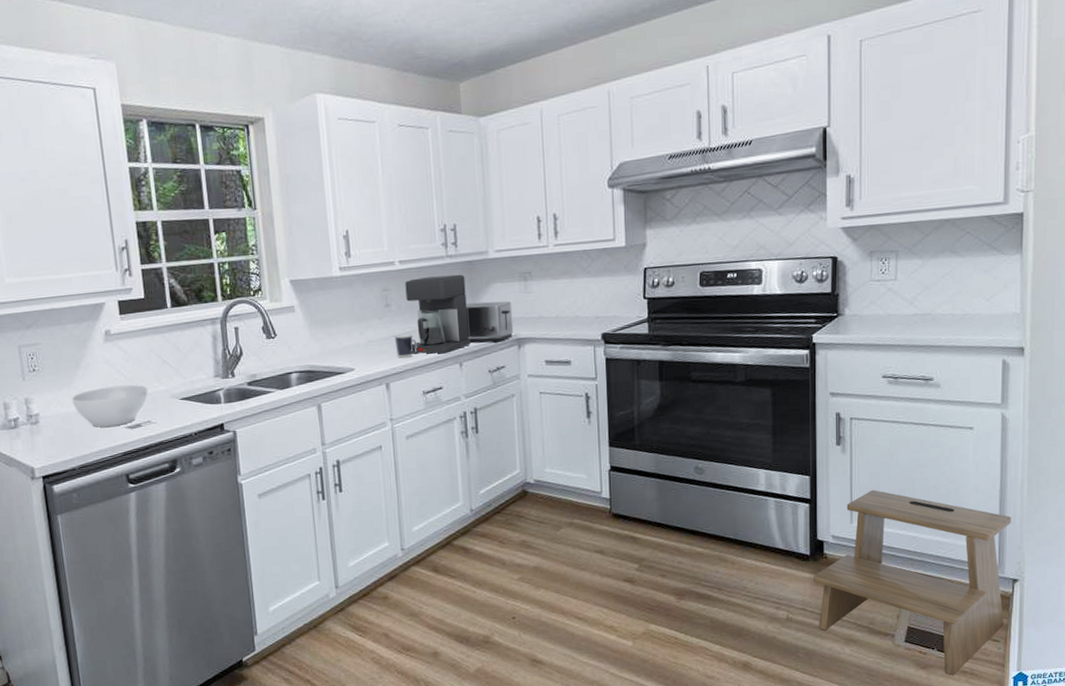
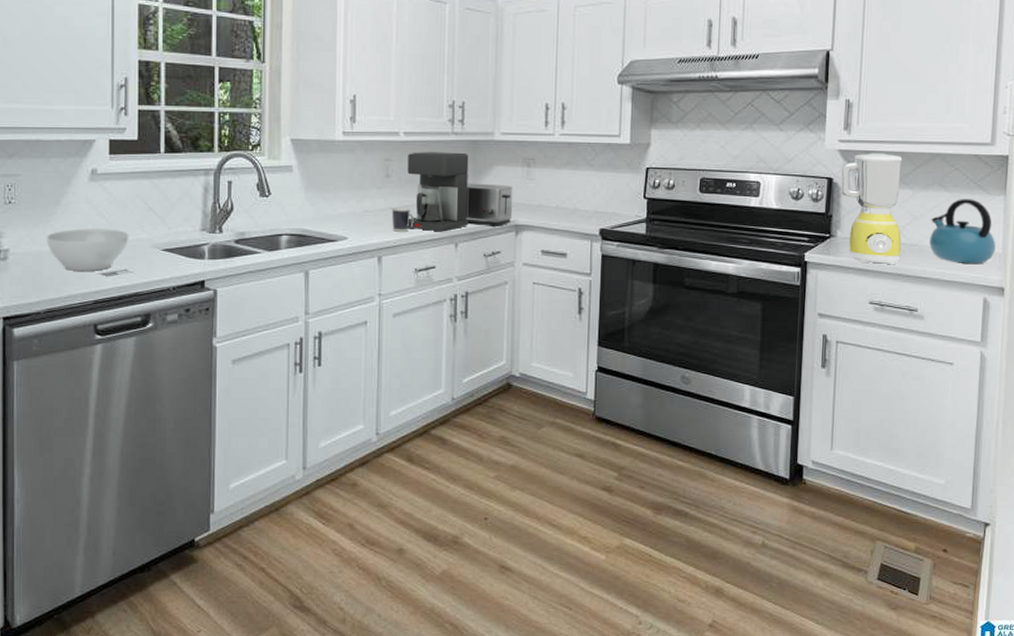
step stool: present [814,490,1012,675] -> none [791,418,986,619]
blender: none [845,225,913,339] -> present [841,153,903,265]
kettle: none [943,261,1013,328] -> present [929,199,996,265]

